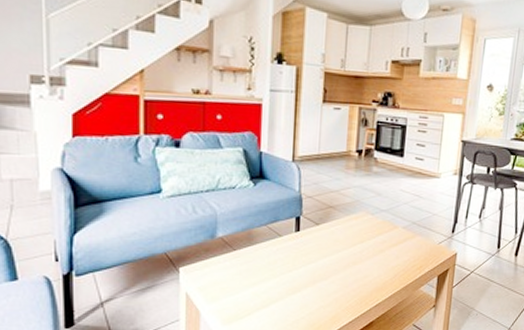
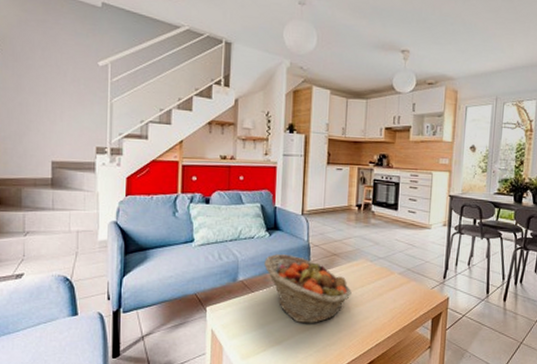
fruit basket: none [248,207,350,285] -> present [264,254,352,324]

